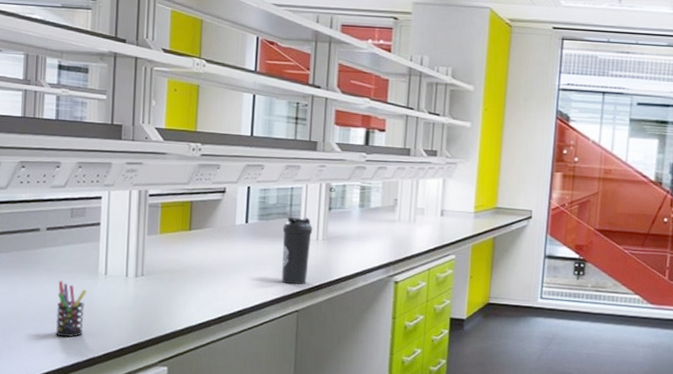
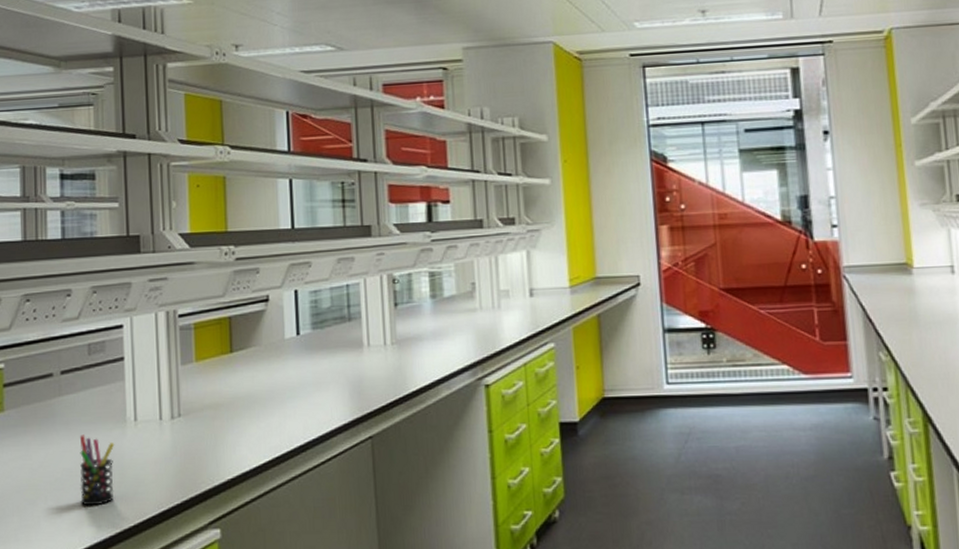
water bottle: present [281,216,313,285] -> none [341,319,379,405]

